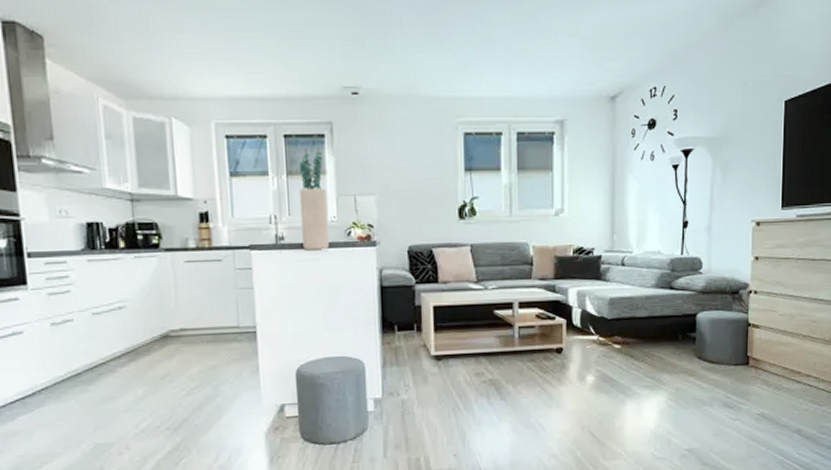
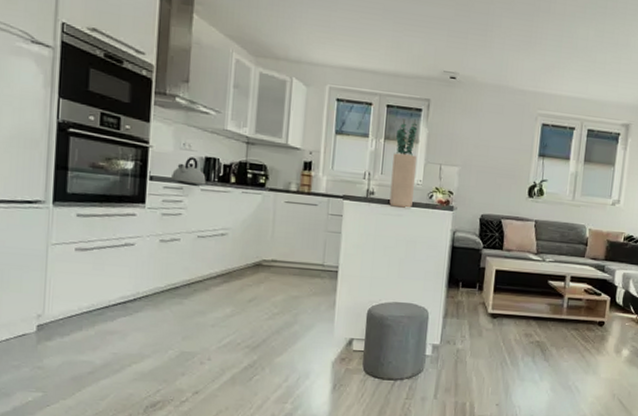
kettle: none [50,225,92,255] -> present [170,157,206,185]

